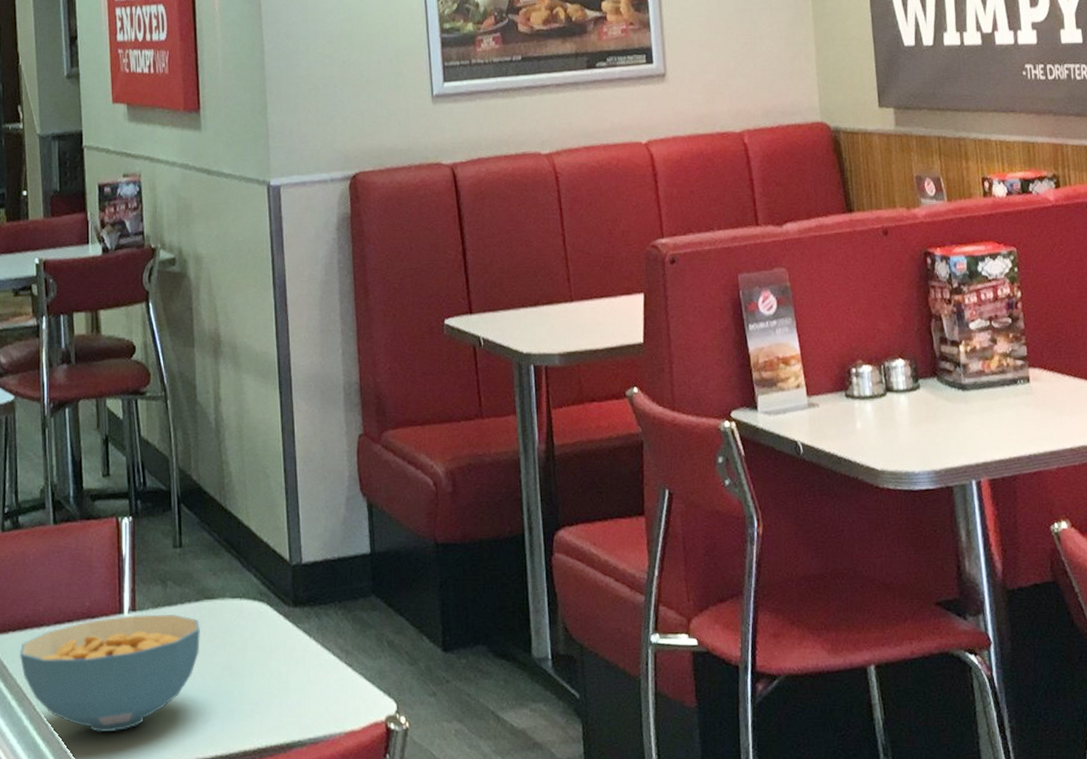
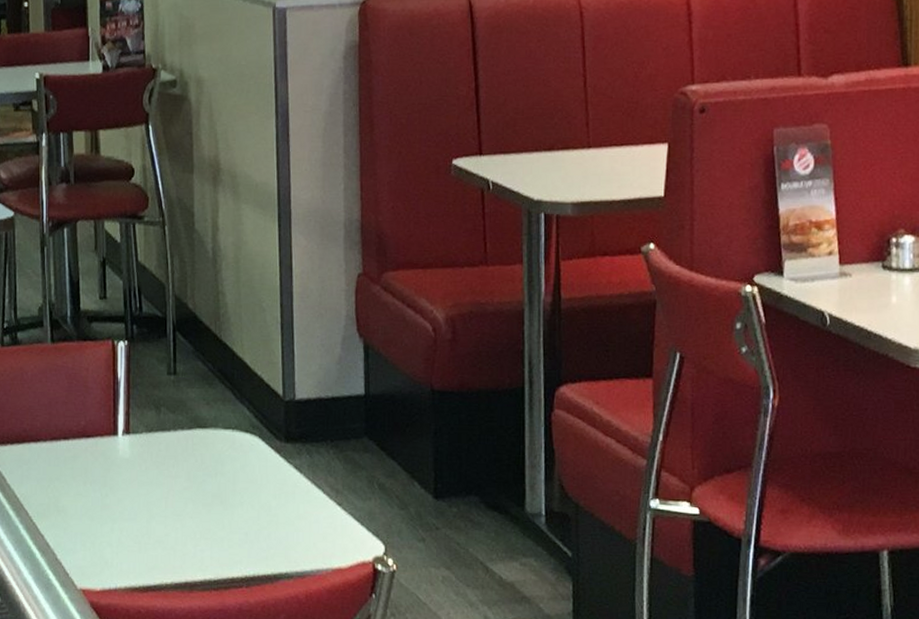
cereal bowl: present [19,614,200,733] -> none [17,437,192,548]

